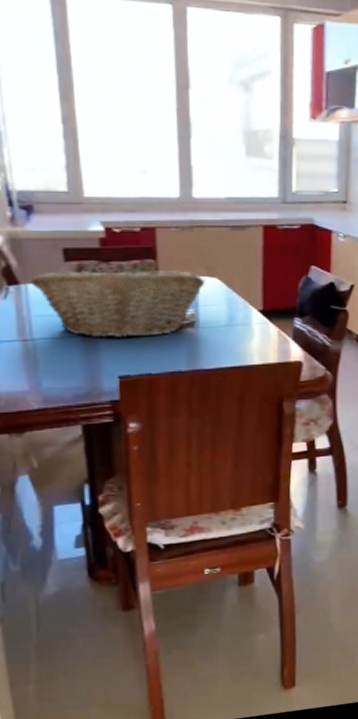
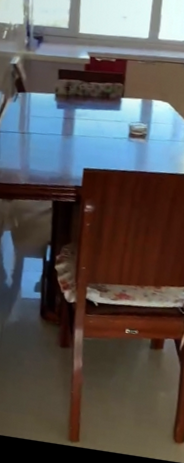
fruit basket: present [30,265,205,339] -> none [33,85,159,142]

